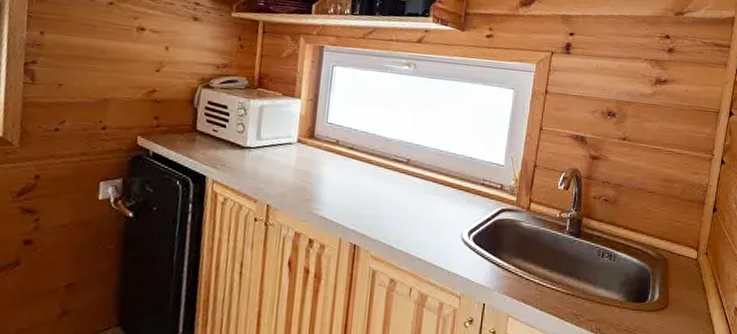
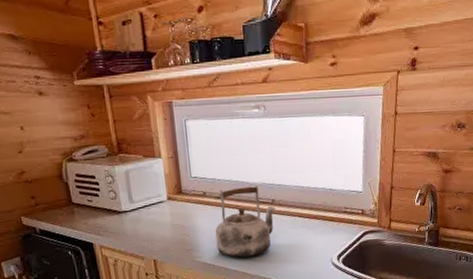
kettle: none [338,140,411,218] -> present [215,185,277,258]

